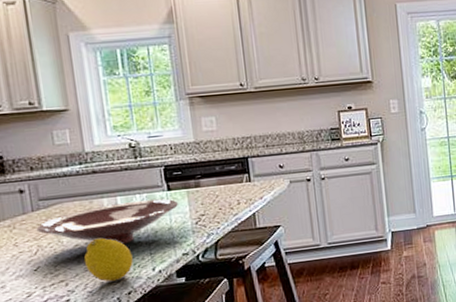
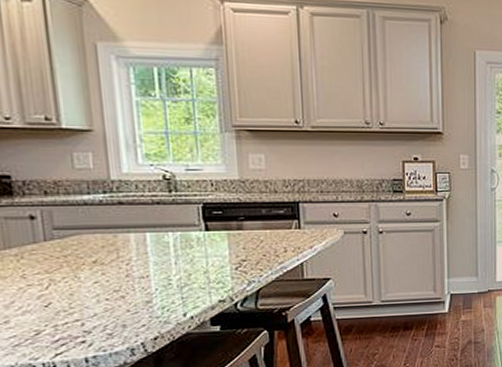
bowl: present [36,198,178,245] -> none [48,238,216,286]
fruit: present [83,238,133,282] -> none [103,276,162,325]

